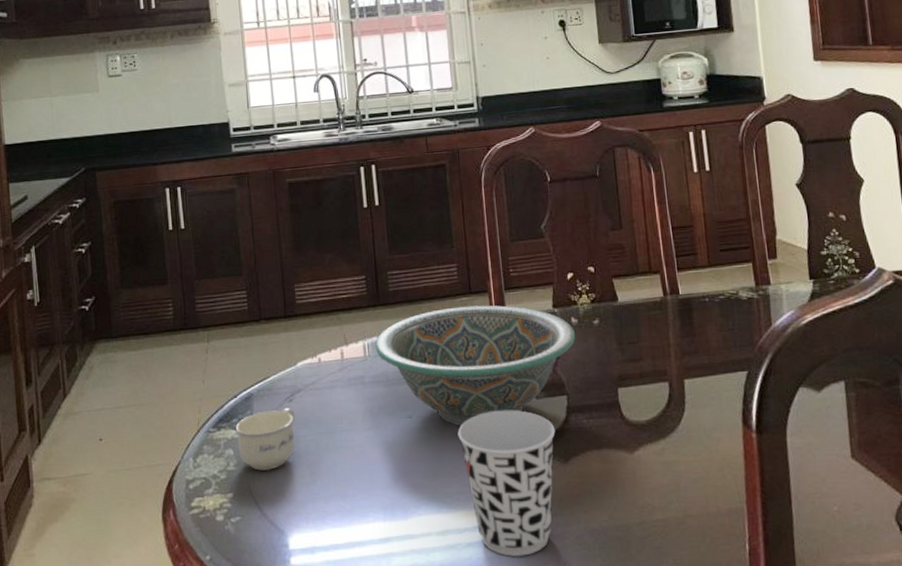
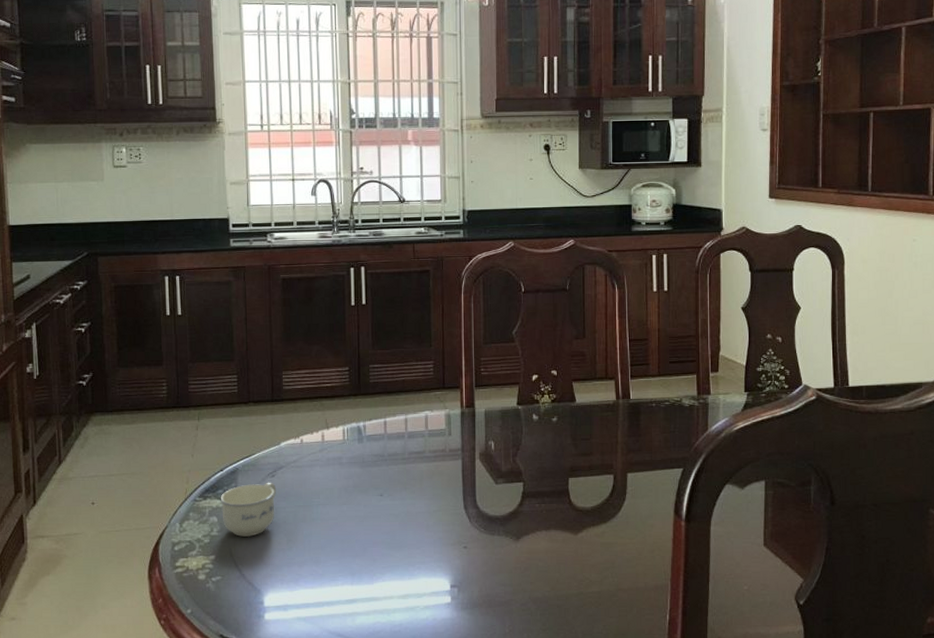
decorative bowl: present [375,305,575,426] -> none [354,399,535,505]
cup: present [457,410,556,556] -> none [423,493,511,619]

